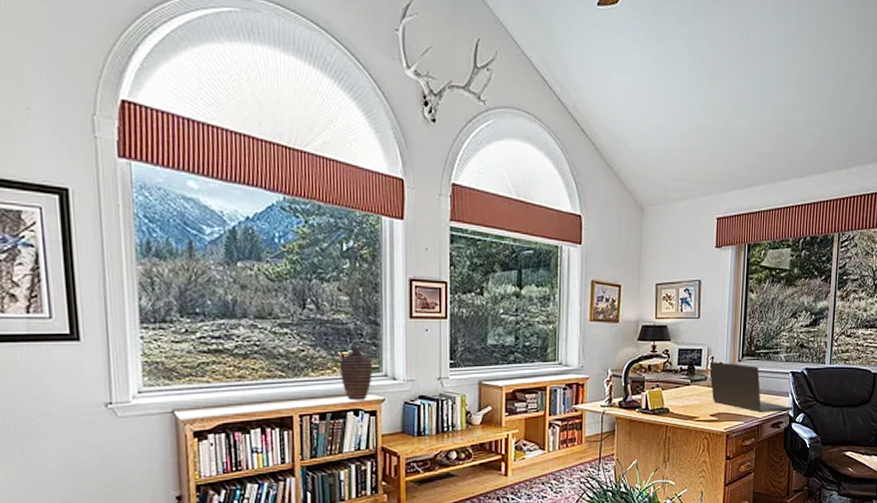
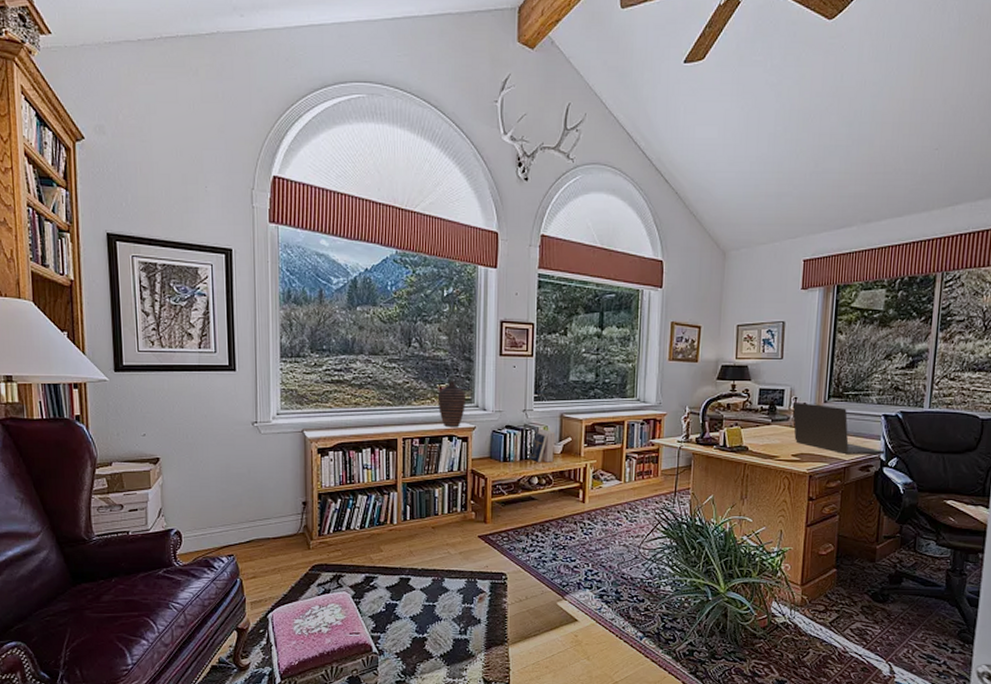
books: none [446,397,473,435] -> present [529,428,555,463]

